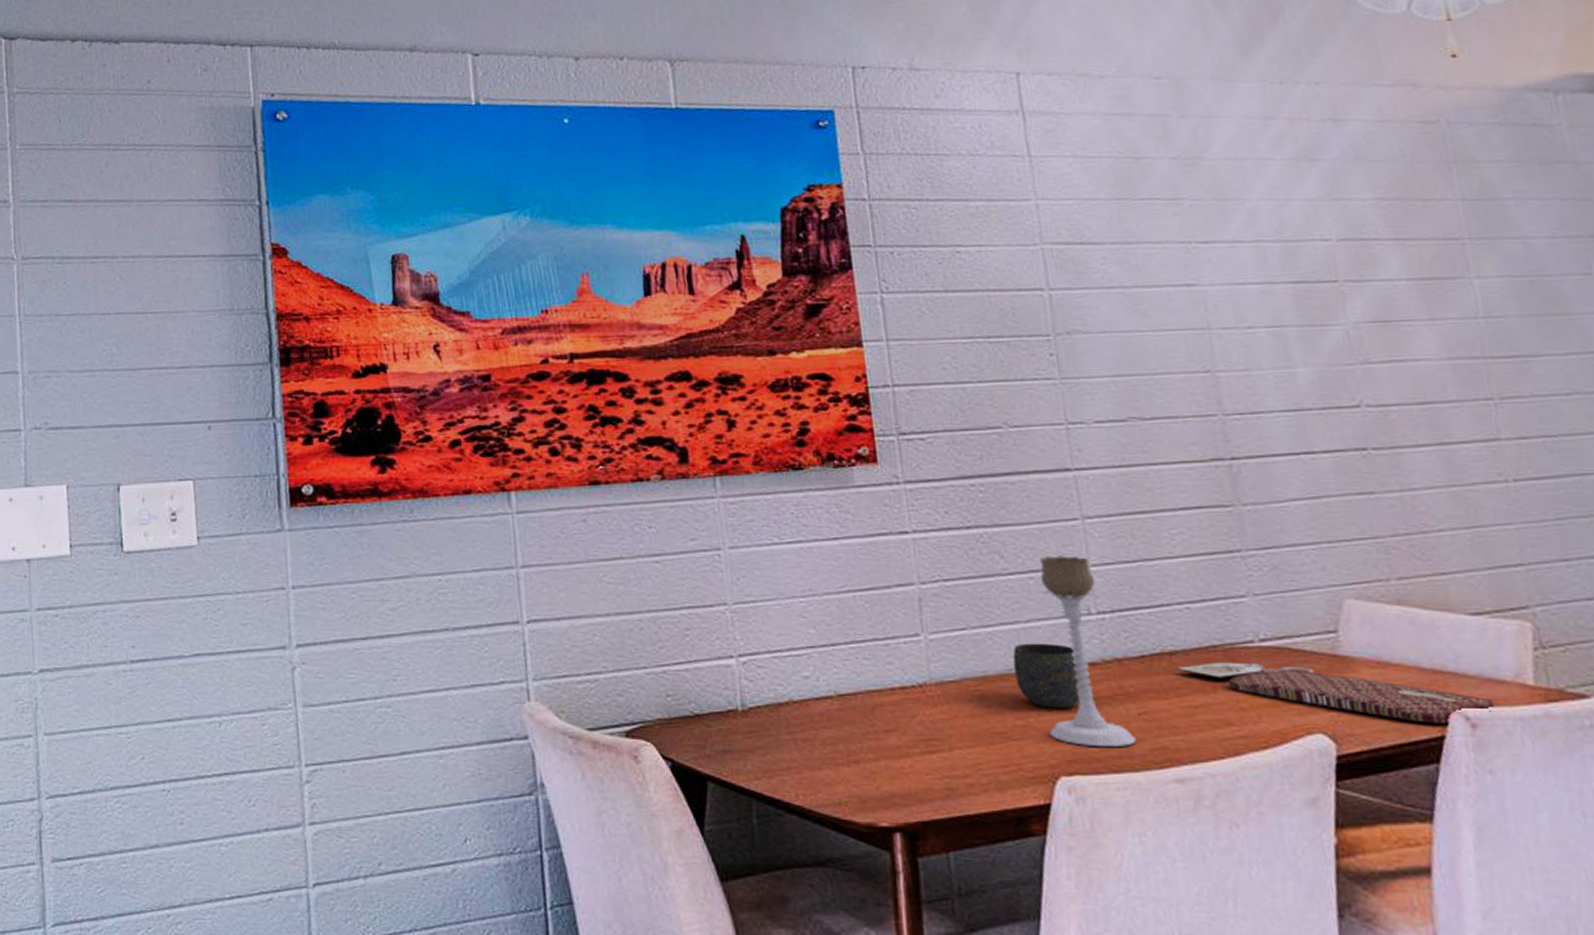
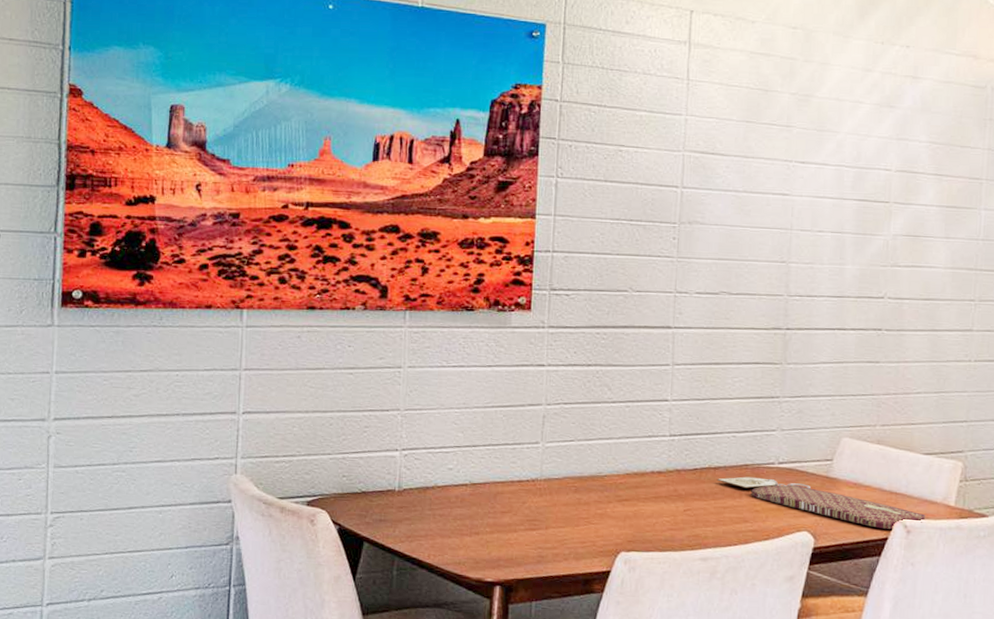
mug: present [1012,643,1081,708] -> none [603,454,649,504]
candle holder: present [1039,555,1136,748] -> none [619,391,679,533]

